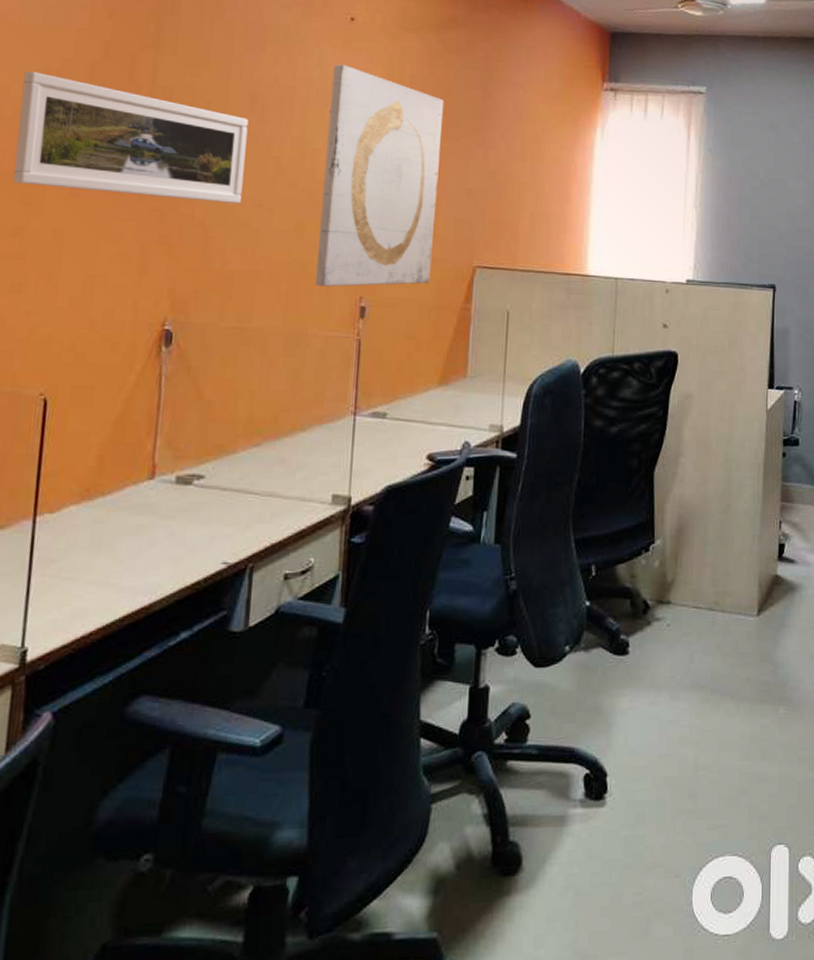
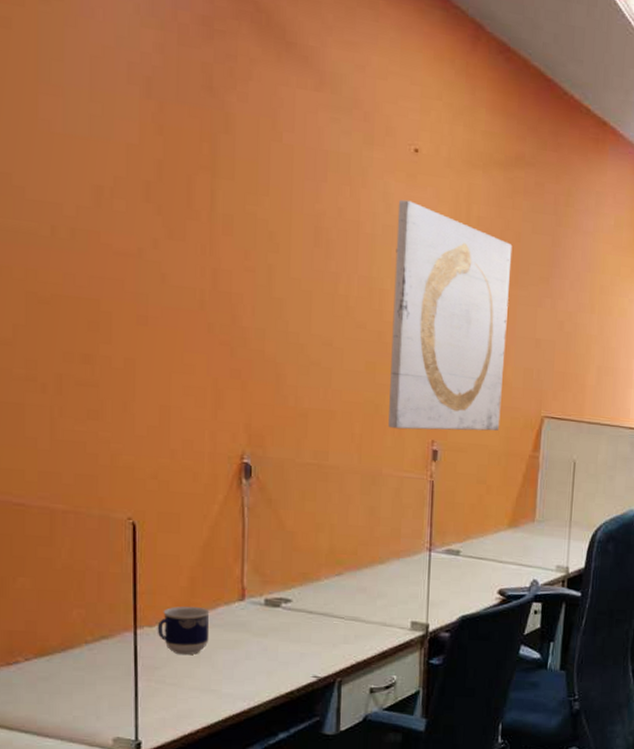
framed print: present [12,71,249,204] -> none [76,188,313,342]
cup: none [58,487,117,544] -> present [157,606,210,655]

